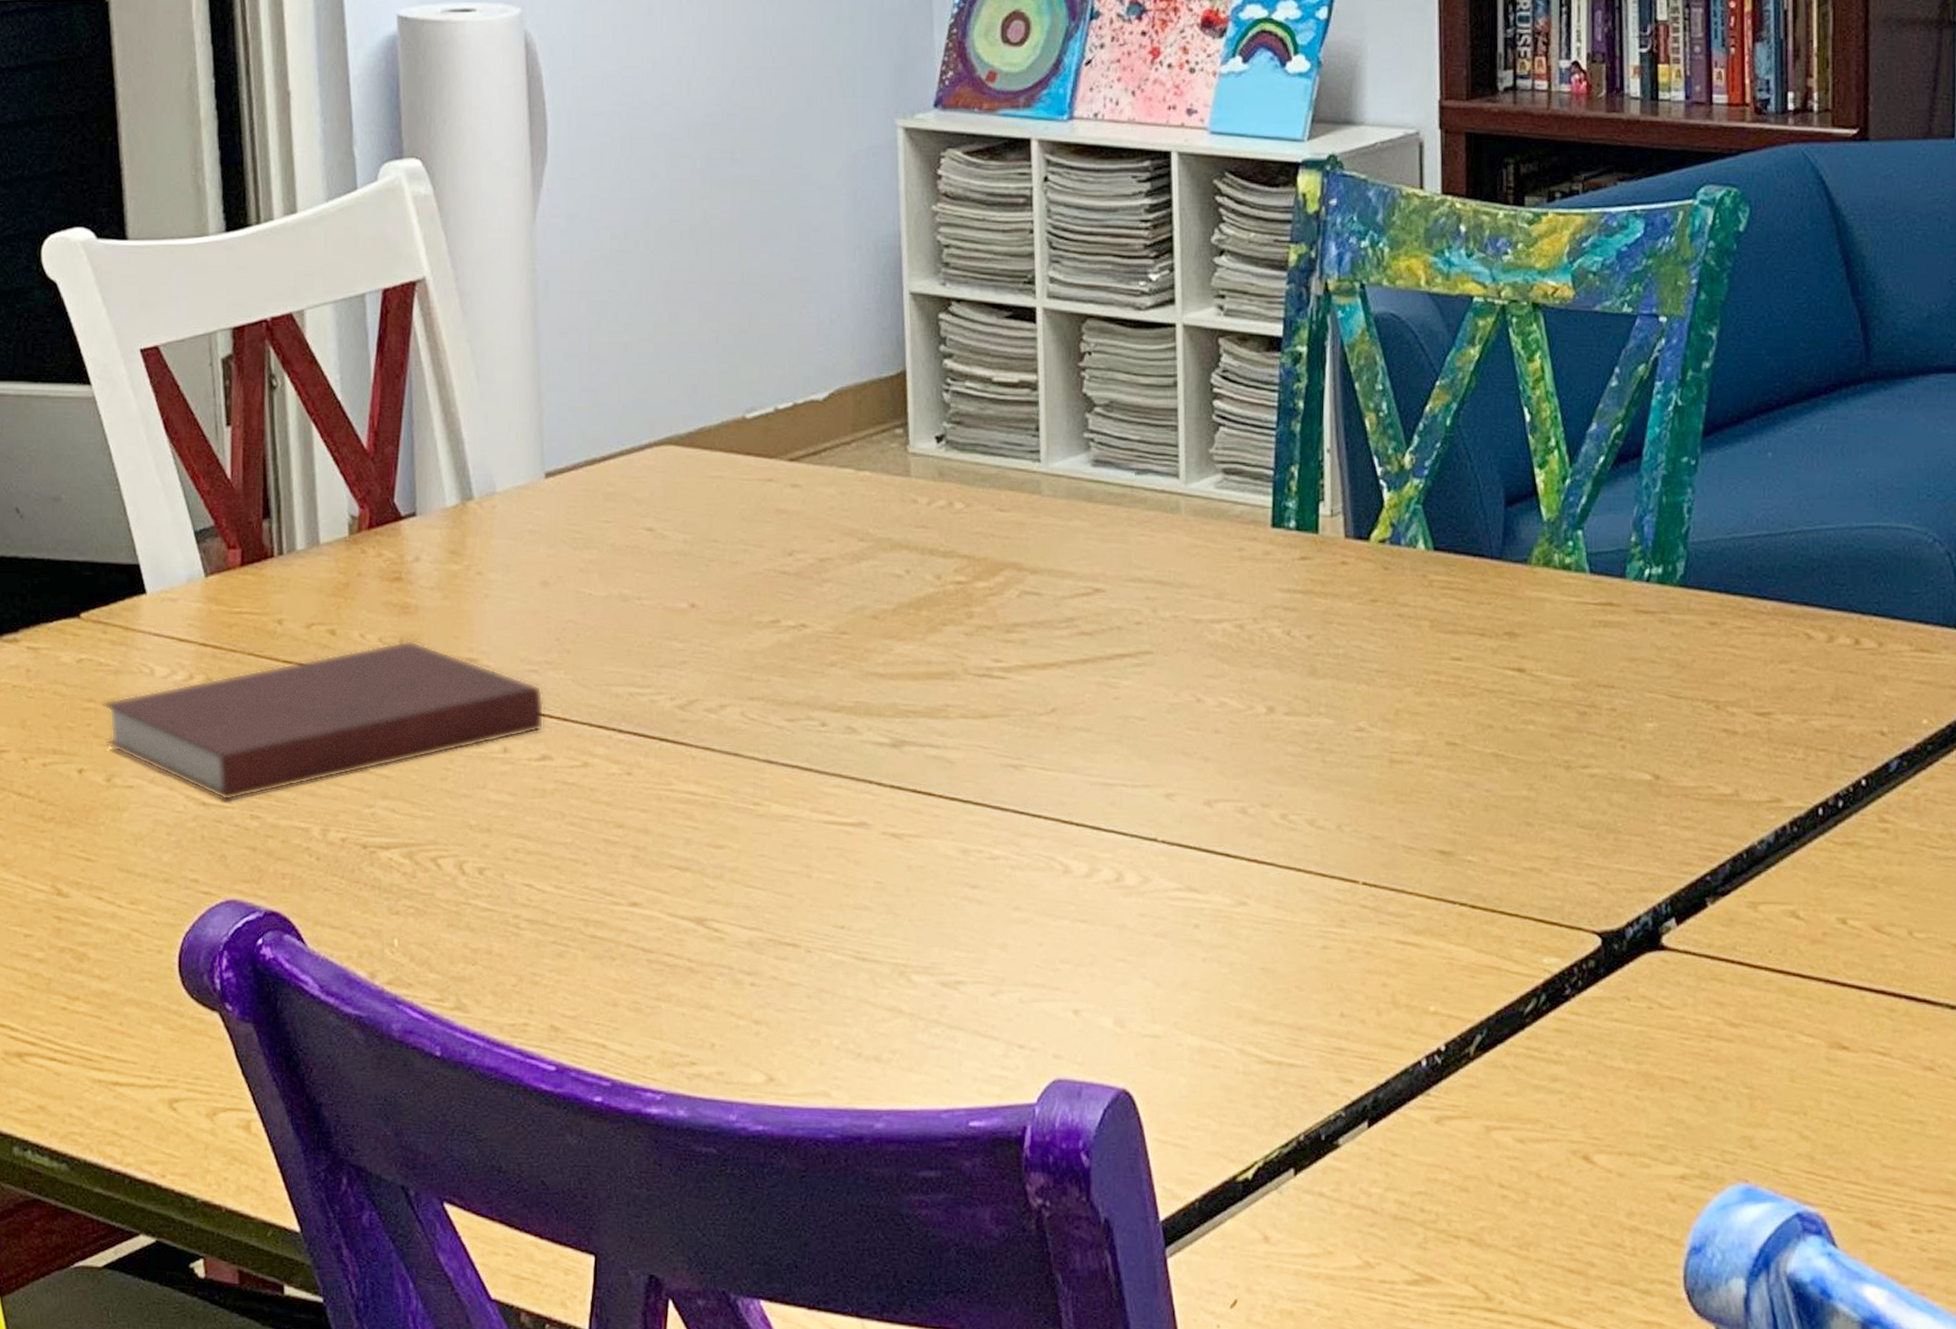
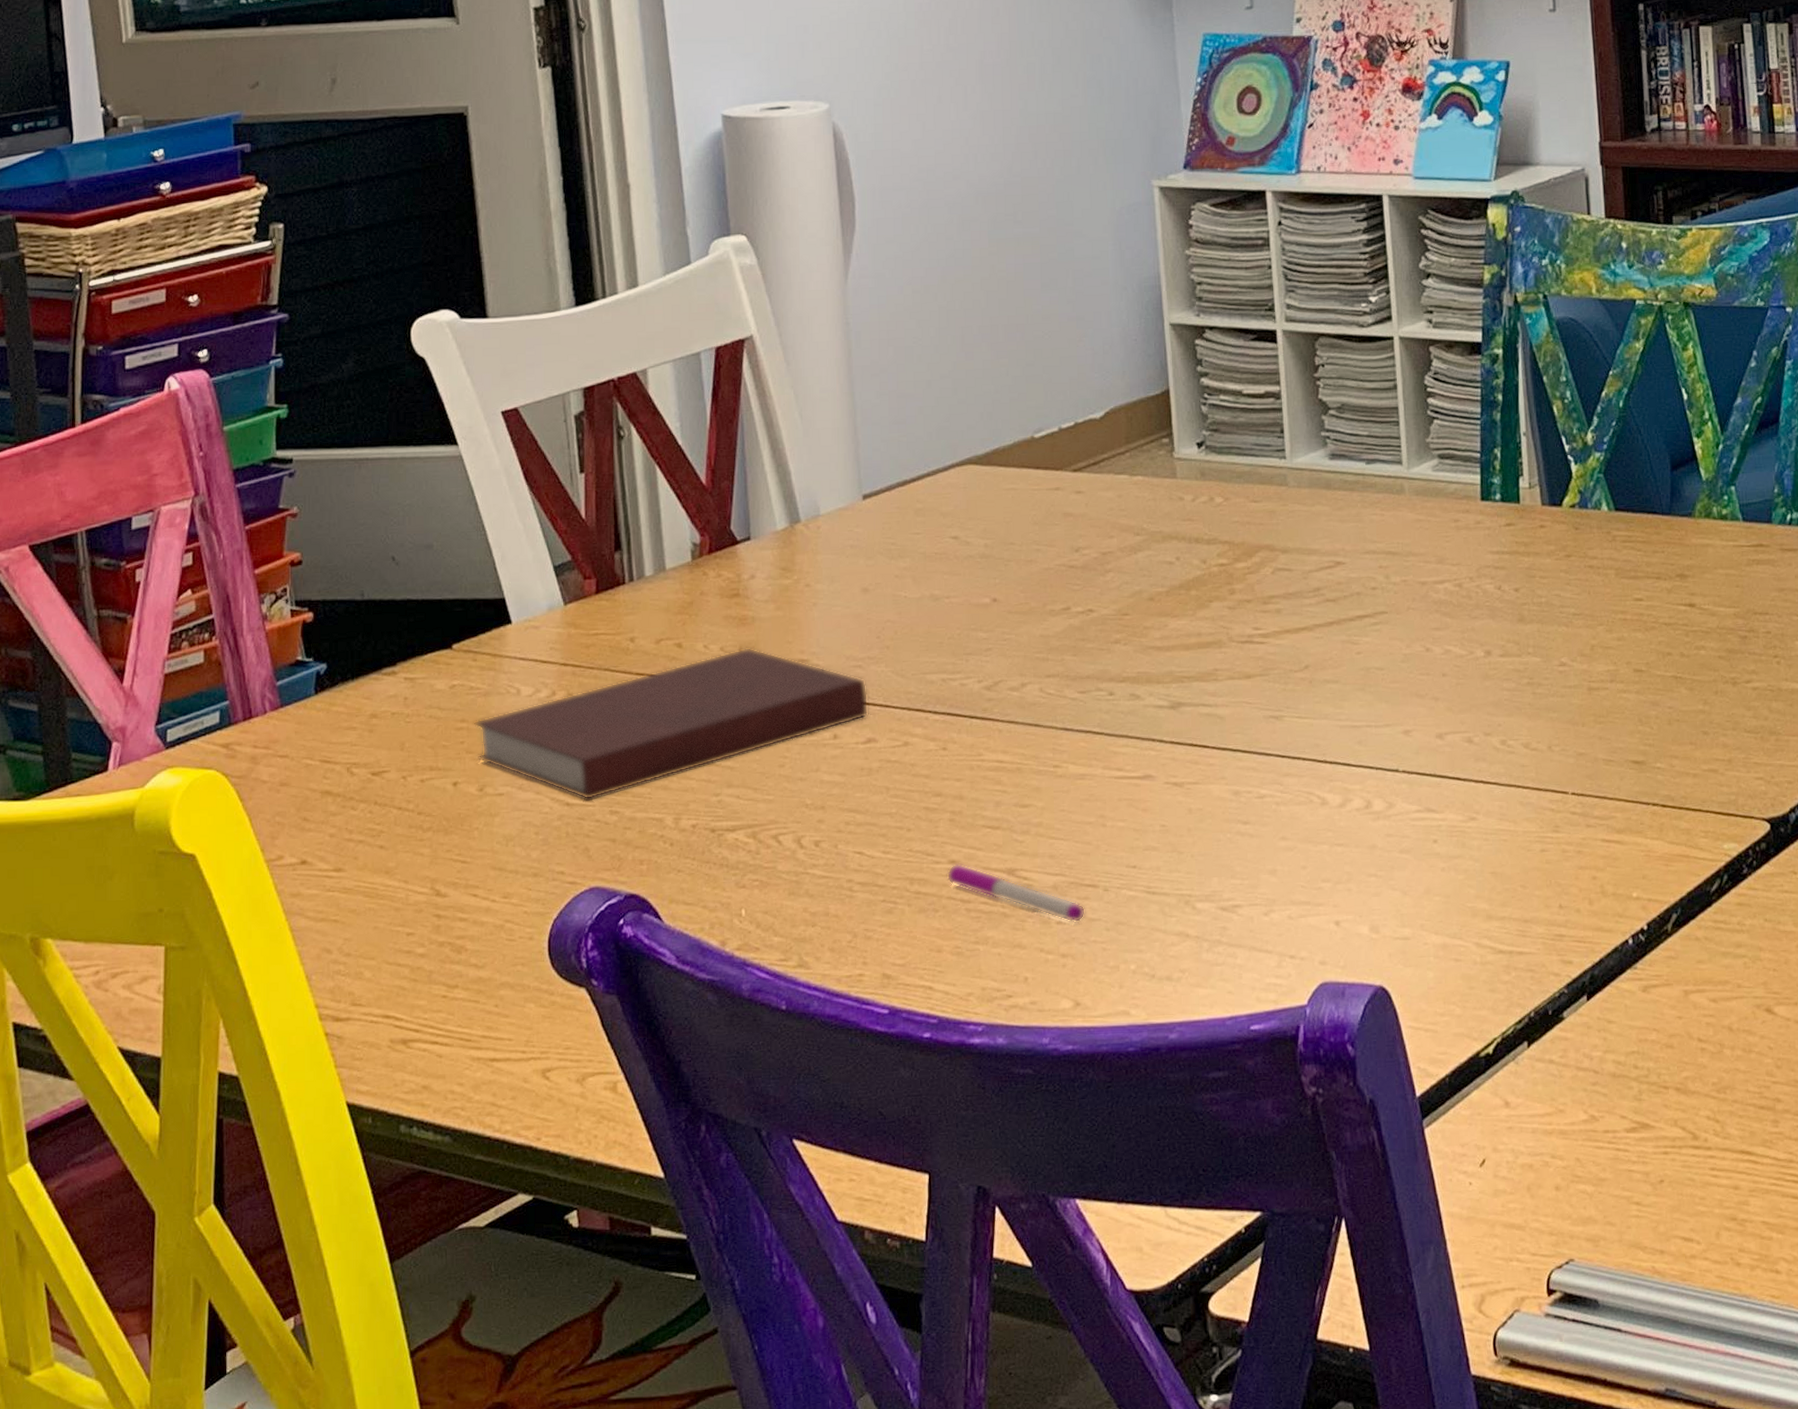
pen: none [626,906,785,986] -> present [946,863,1086,923]

